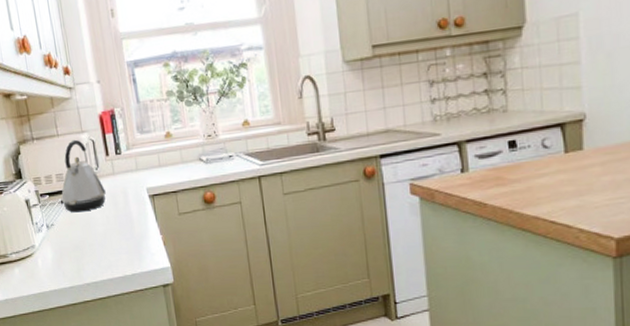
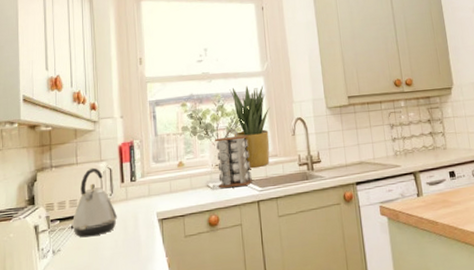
spice rack: none [204,92,253,162] -> present [214,128,253,189]
planter: none [219,37,272,138] -> present [229,85,270,168]

